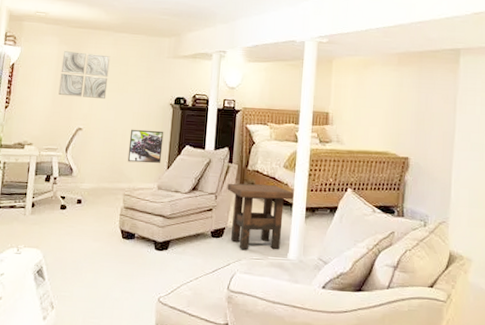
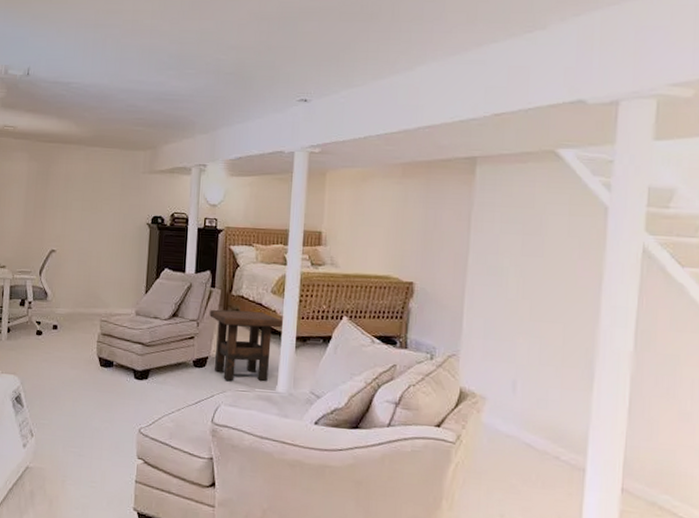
wall art: present [58,50,110,100] -> none [30,167,83,219]
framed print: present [127,129,164,164] -> none [103,250,141,288]

